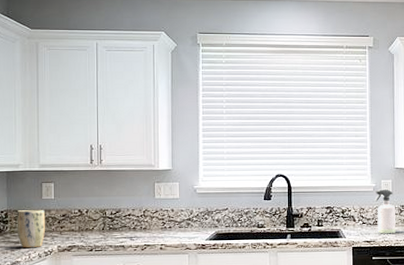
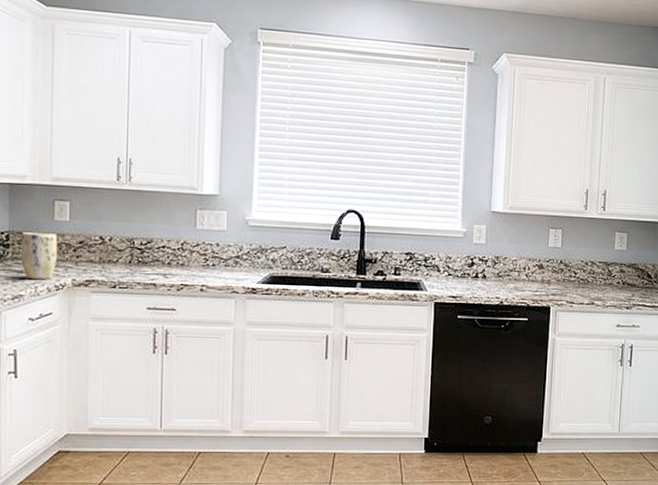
spray bottle: present [374,189,396,233] -> none [464,236,489,289]

